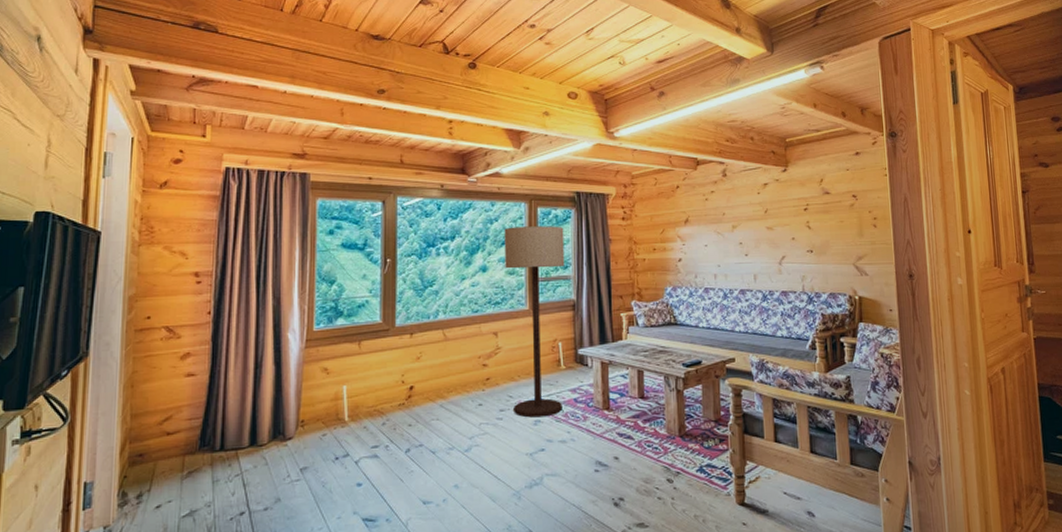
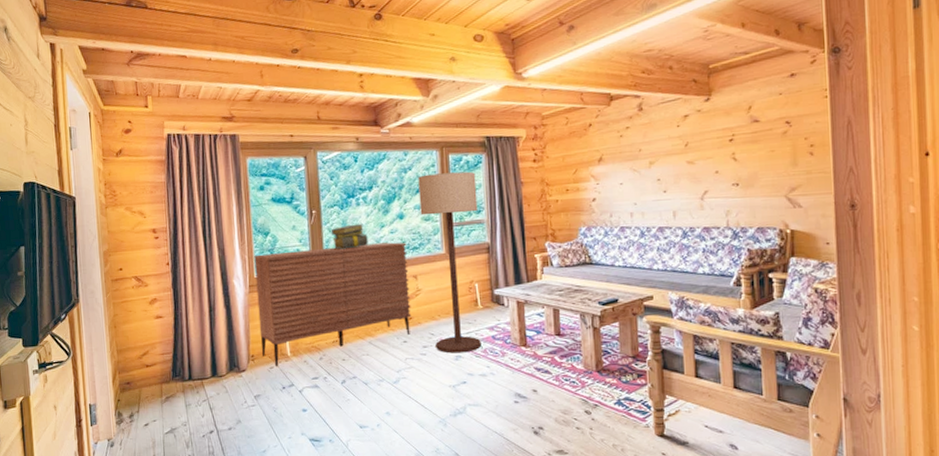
sideboard: none [313,296,489,433] -> present [254,242,412,366]
stack of books: none [406,275,447,302] -> present [330,223,368,250]

